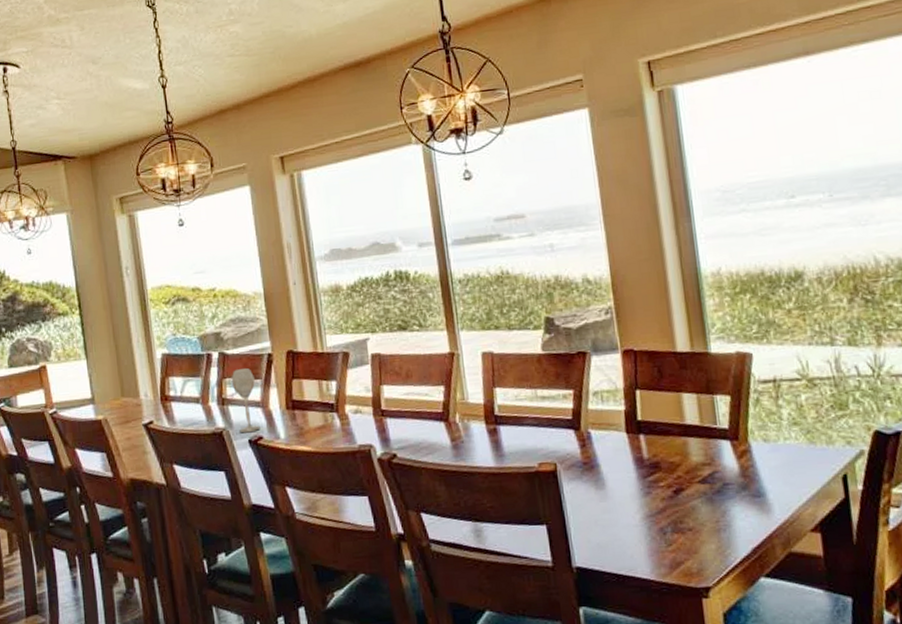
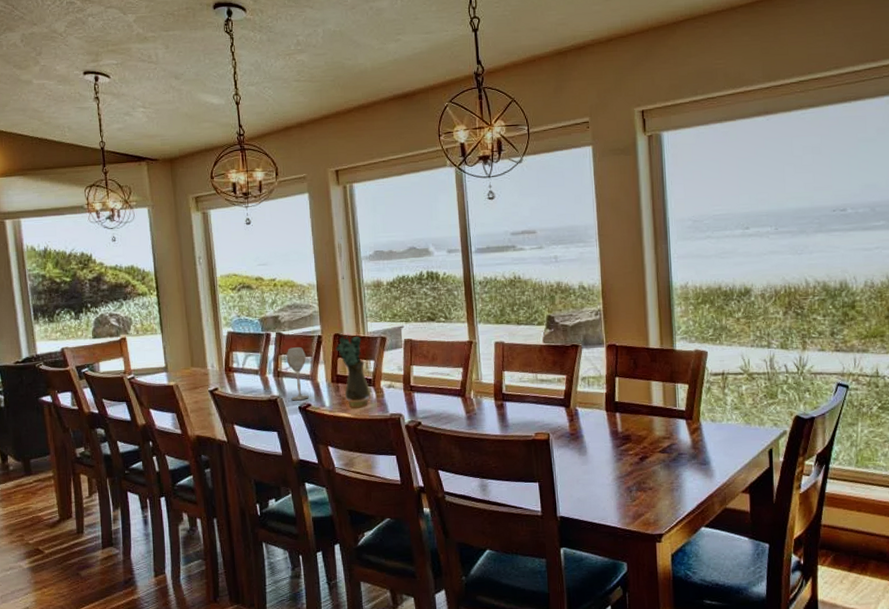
vase: none [289,349,333,441] -> present [335,333,370,409]

